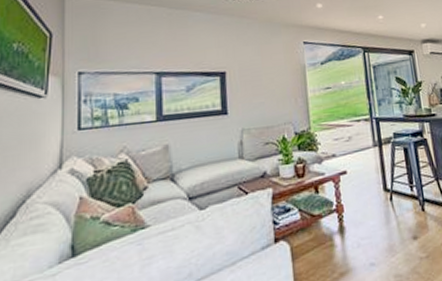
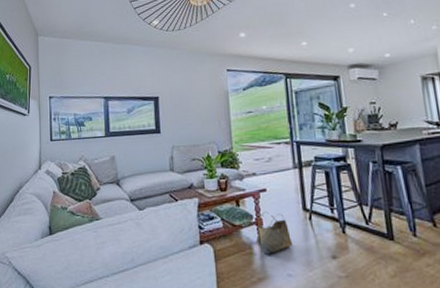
basket: none [339,196,375,244] -> present [258,211,293,254]

